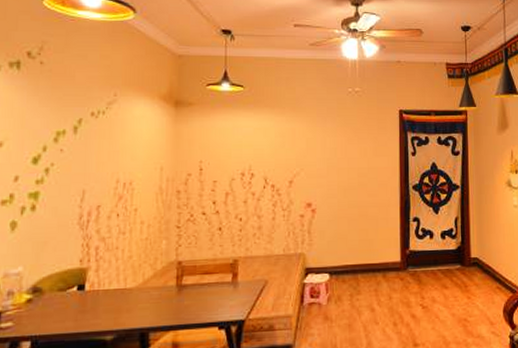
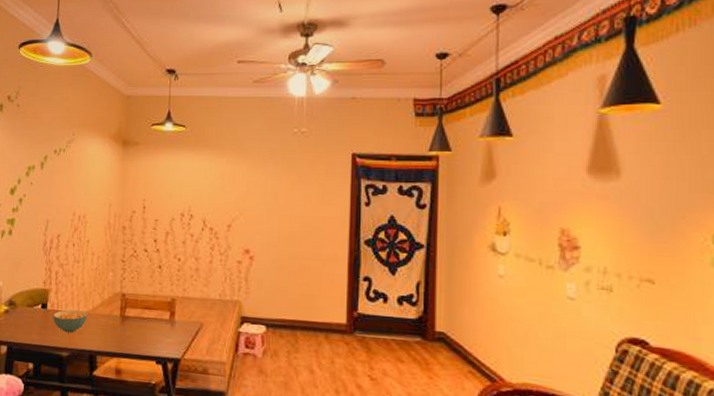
cereal bowl: none [93,286,137,313] -> present [53,309,88,333]

